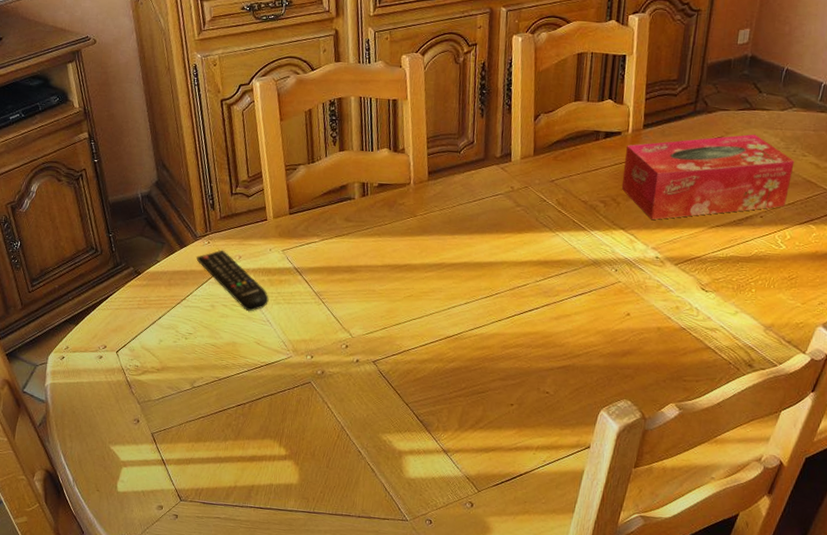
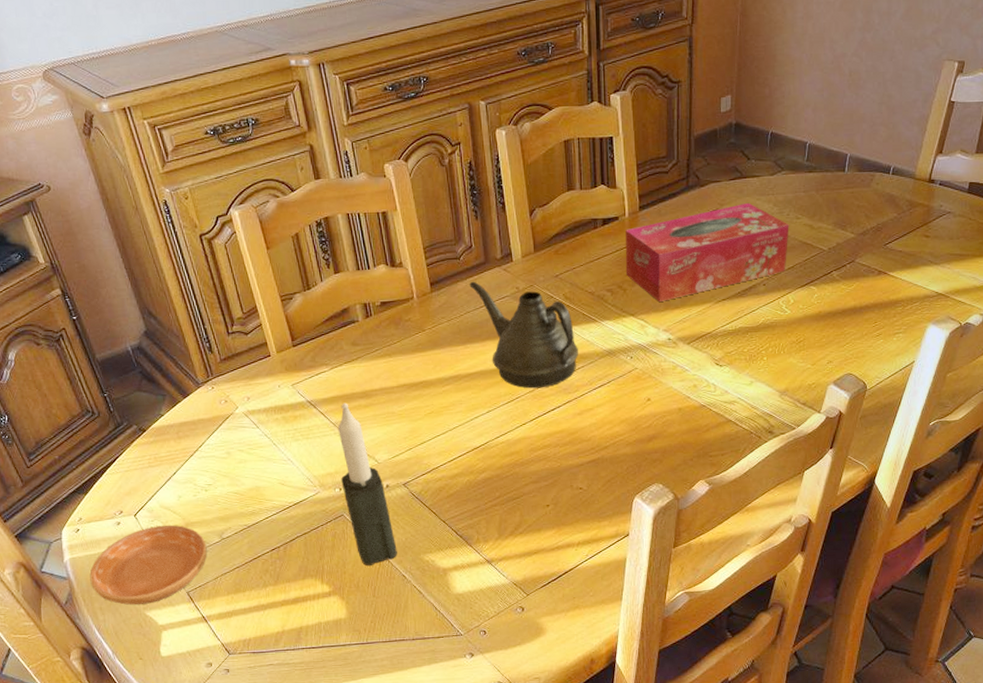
saucer: none [65,365,178,439] -> present [89,525,207,605]
remote control: present [196,250,269,311] -> none [202,393,286,452]
candle: none [314,274,357,436] -> present [338,402,397,566]
teapot: none [466,175,564,288] -> present [469,281,578,389]

